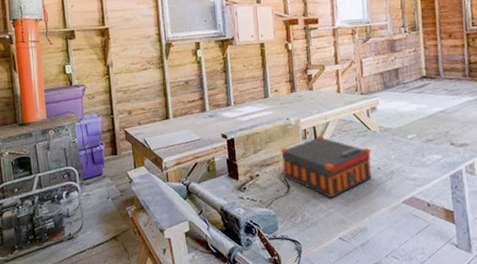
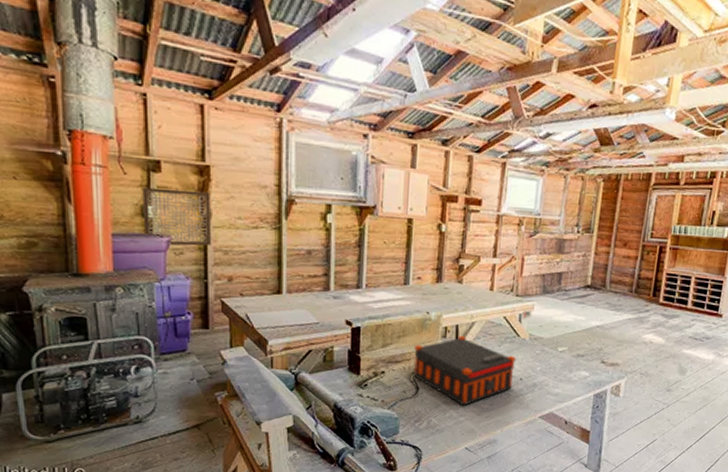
wall art: none [63,48,115,93] -> present [142,187,212,246]

